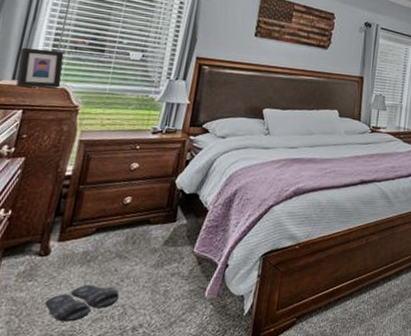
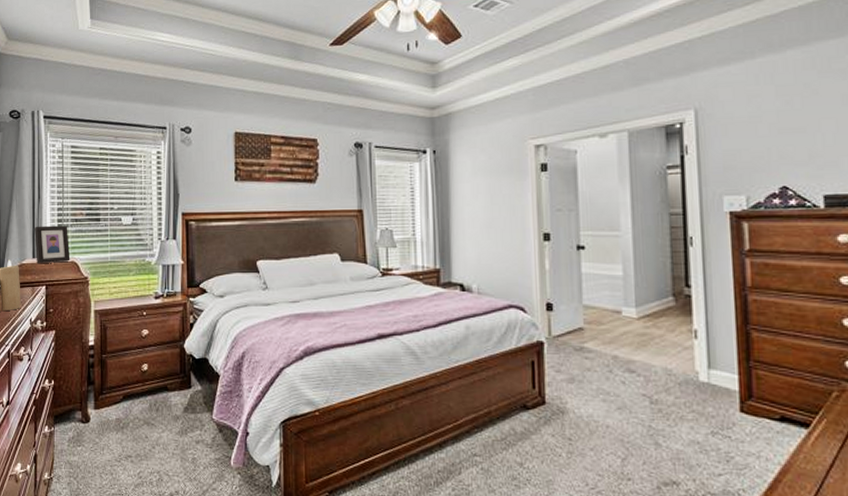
slippers: present [45,284,119,322] -> none [94,450,153,486]

